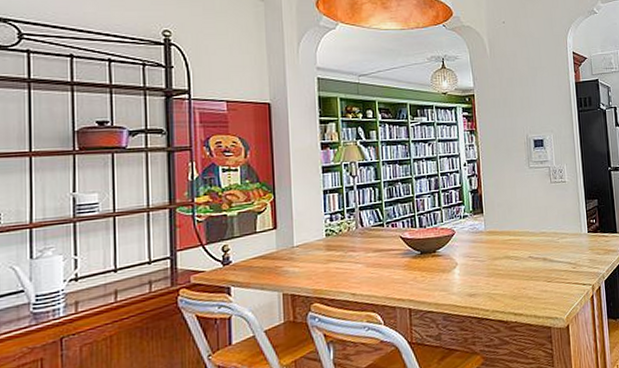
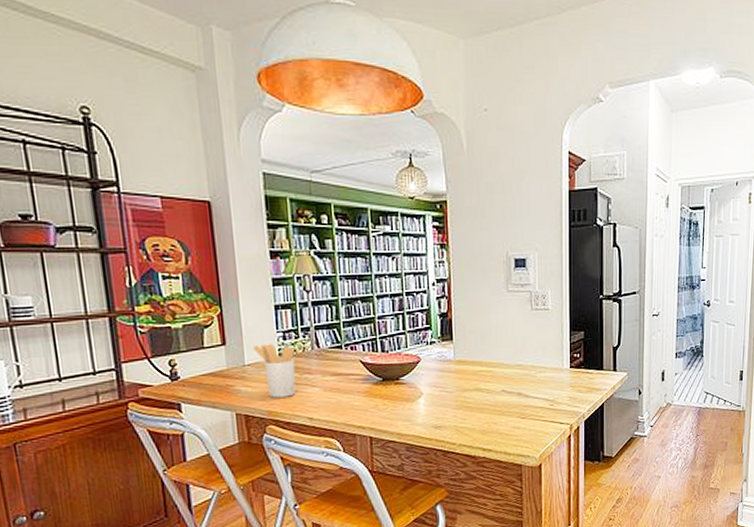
utensil holder: none [302,225,341,277] -> present [253,344,296,398]

